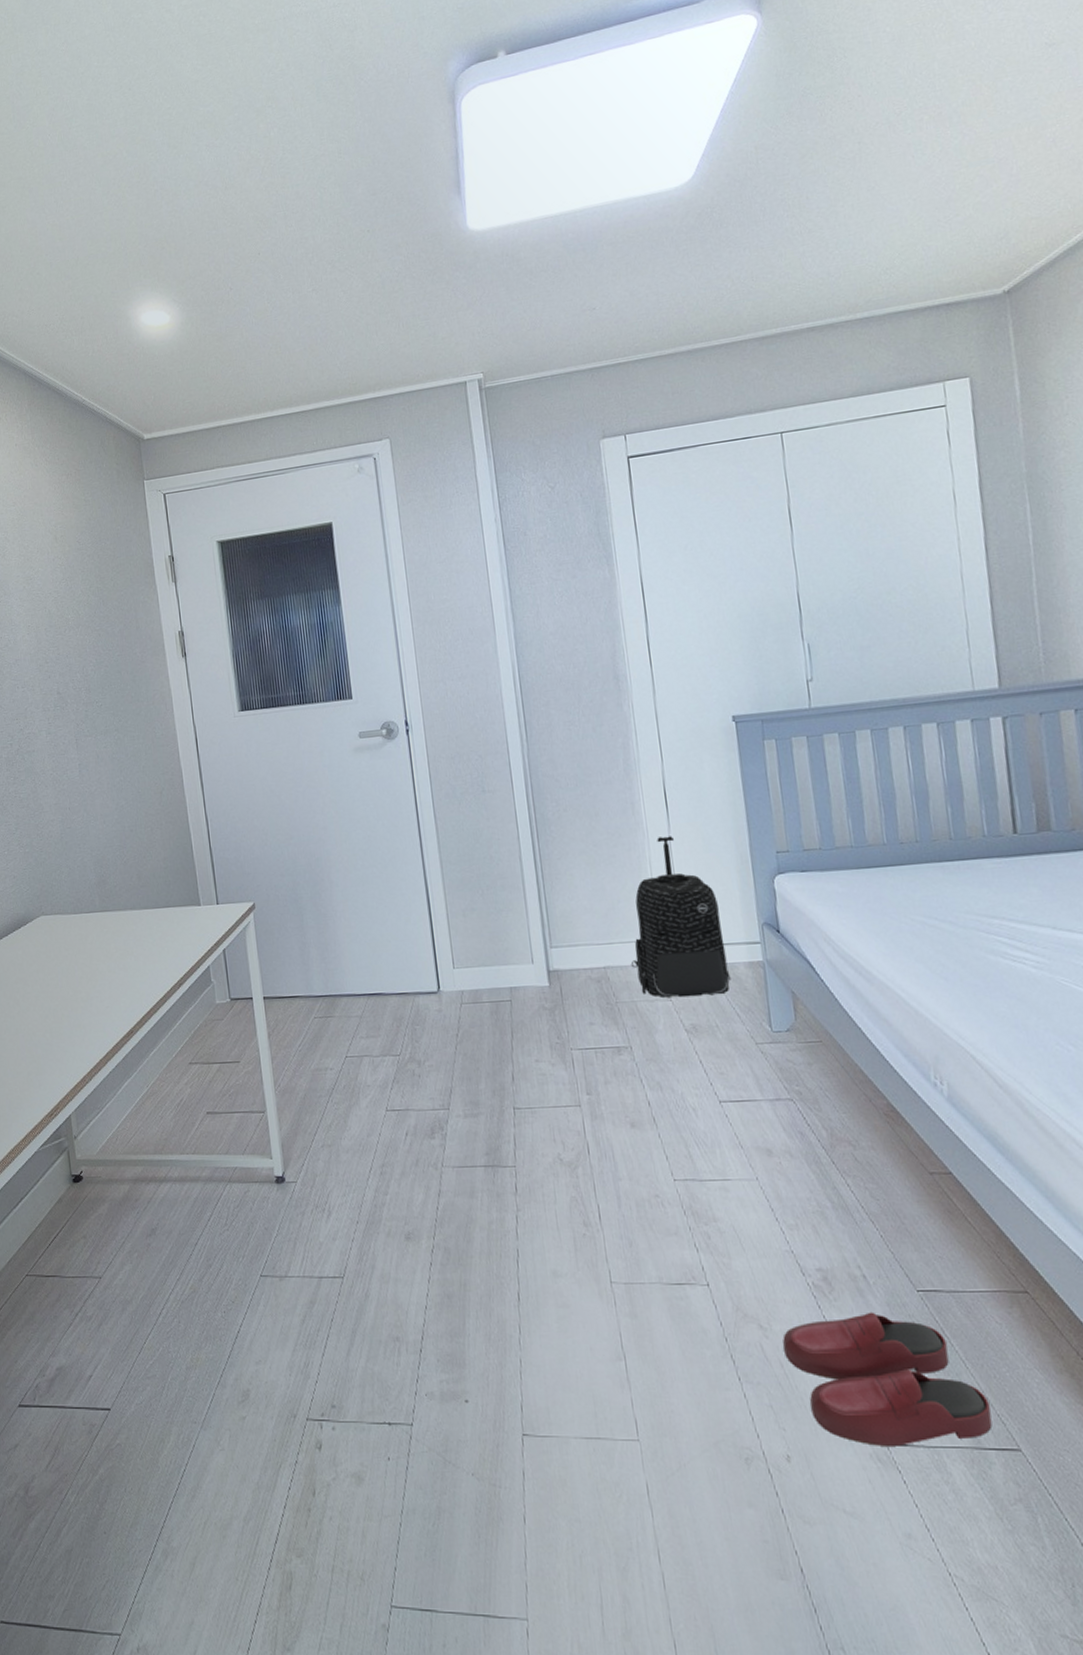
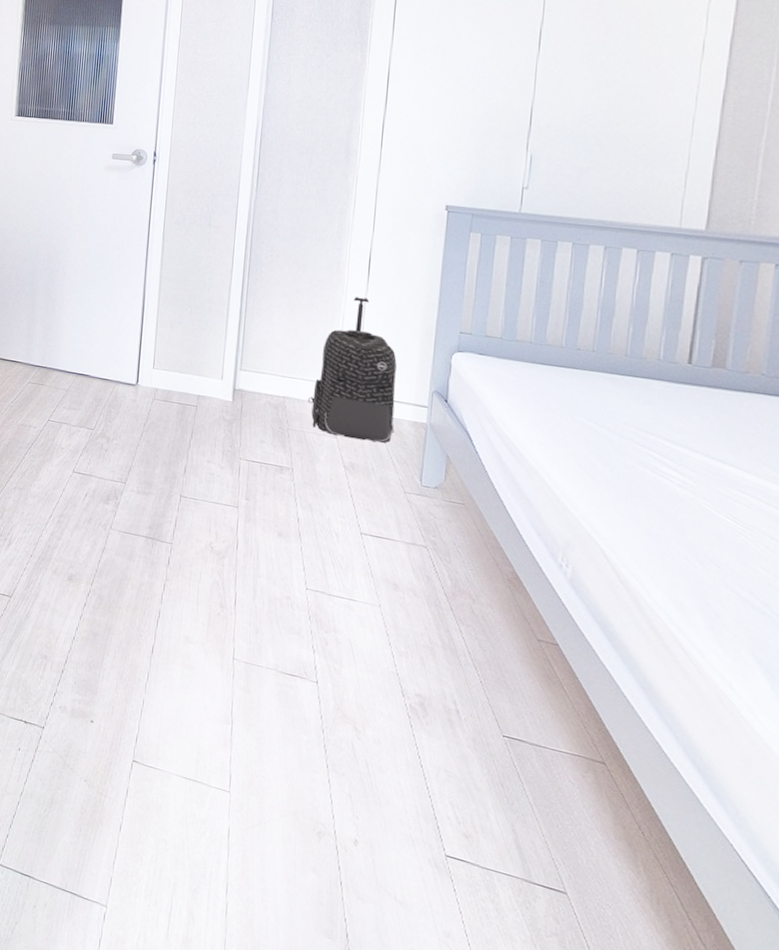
slippers: present [783,1312,993,1446] -> none [372,735,547,872]

